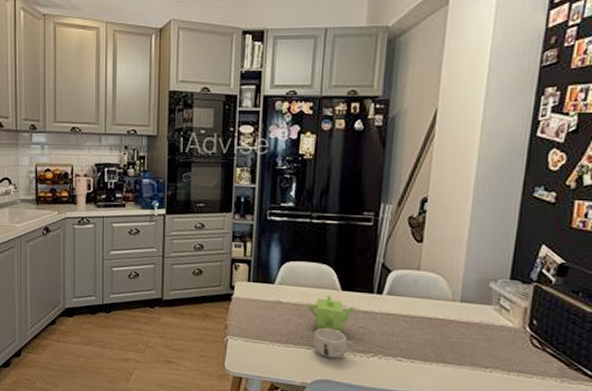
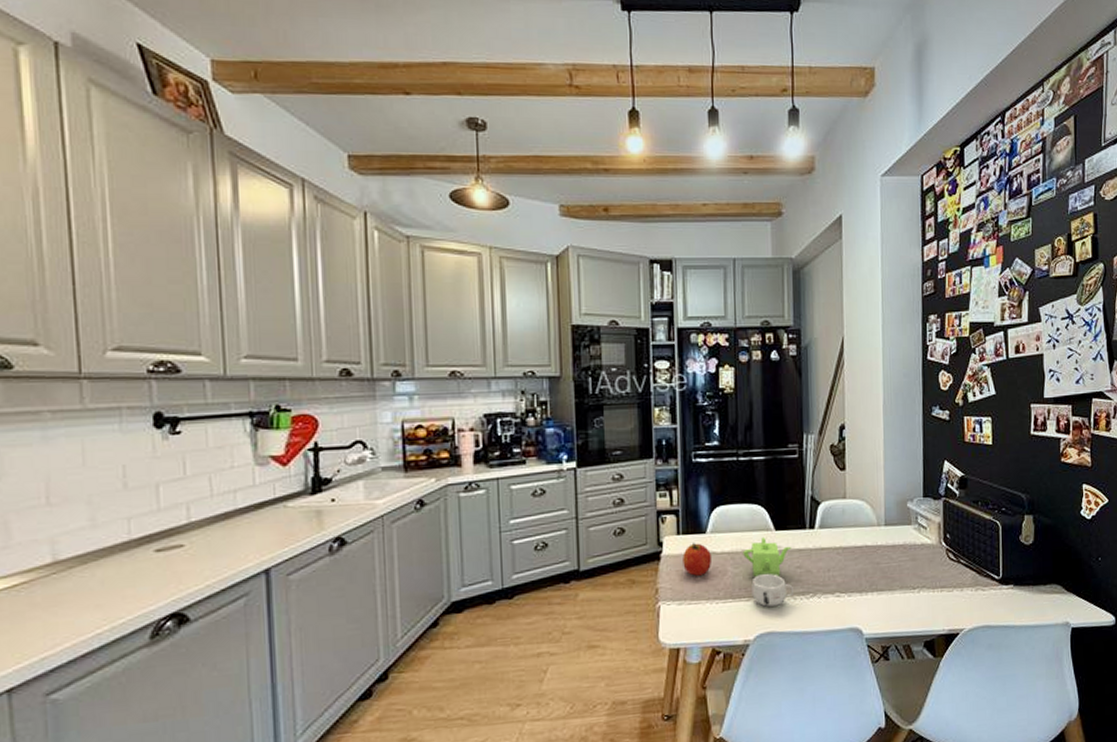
apple: none [251,290,279,320] -> present [683,542,712,576]

